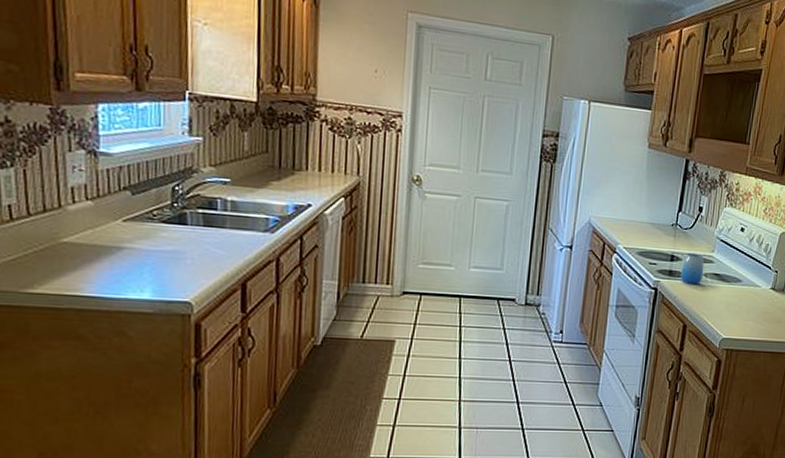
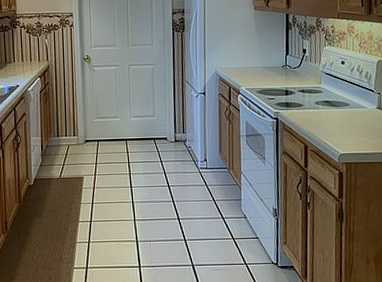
cup: present [680,252,704,284] -> none [295,86,316,112]

